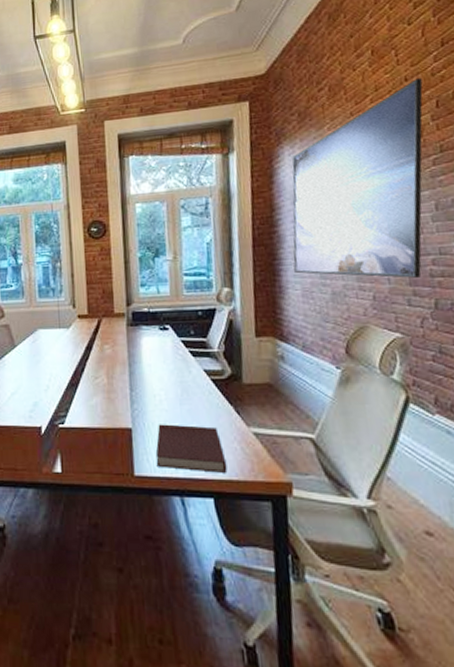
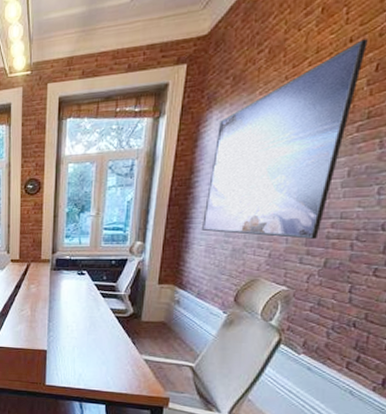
notebook: present [155,424,227,473] -> none [63,348,119,387]

